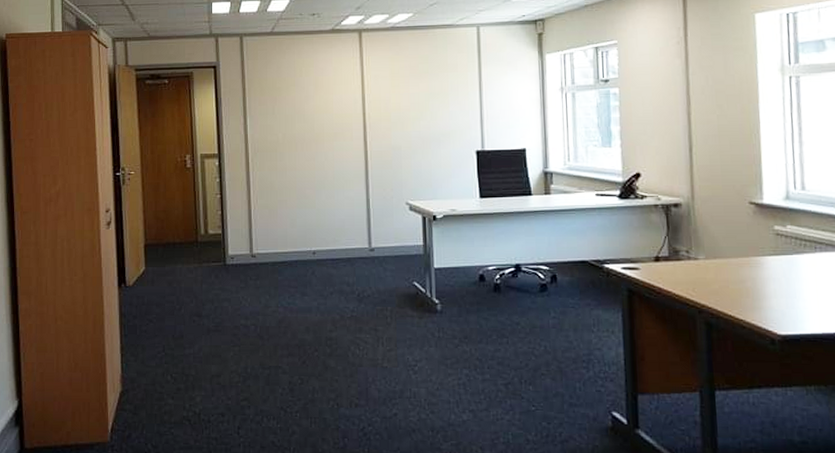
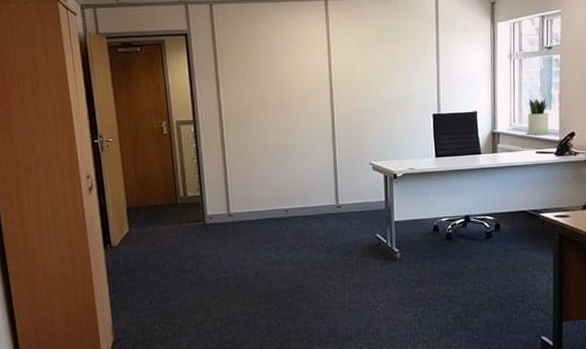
planter: none [582,134,612,176] -> present [525,97,551,136]

